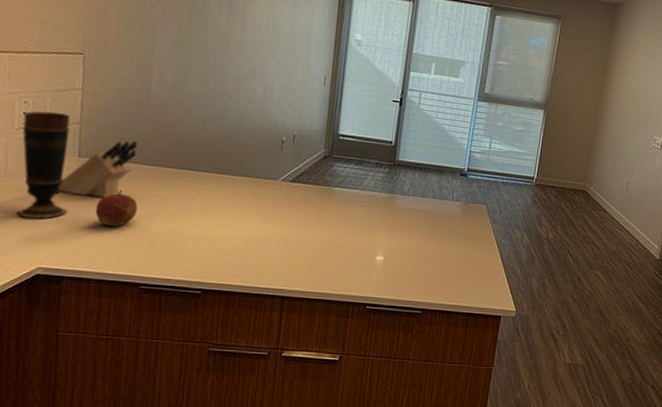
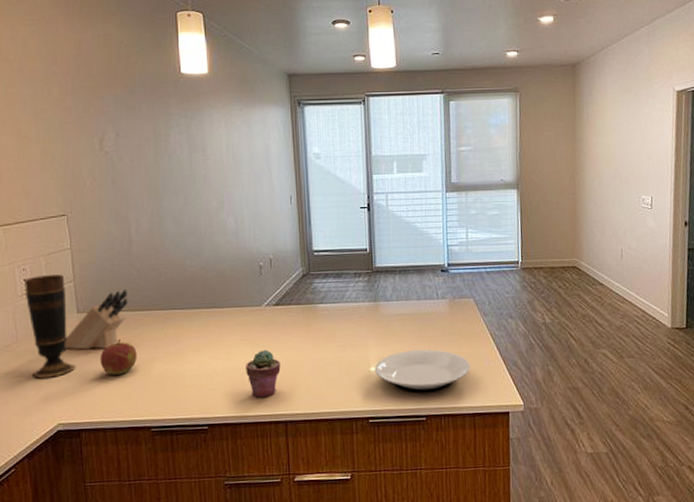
potted succulent: none [250,223,287,271] -> present [246,349,281,398]
plate: none [379,245,472,288] -> present [374,349,470,393]

